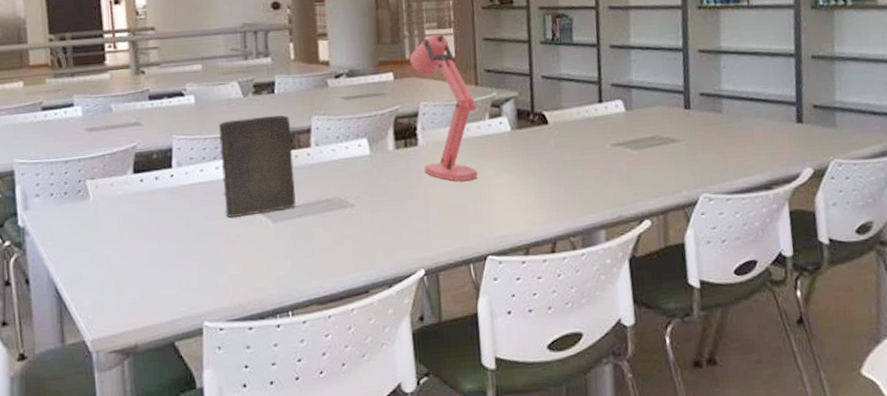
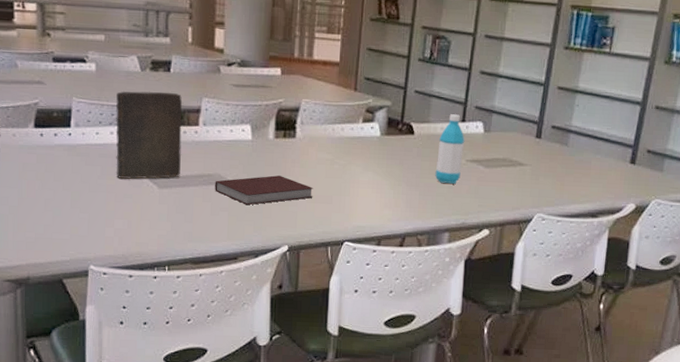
notebook: none [335,190,446,229] -> present [215,175,314,206]
desk lamp: present [409,33,478,181] -> none [298,37,353,175]
water bottle: none [577,95,608,174] -> present [435,114,465,185]

